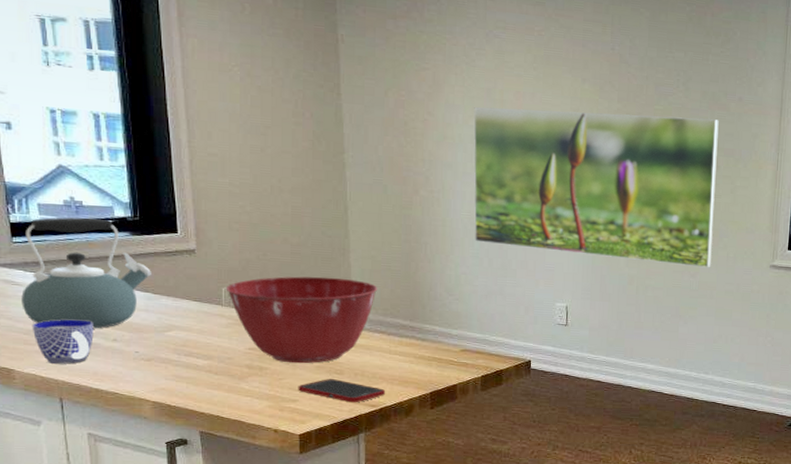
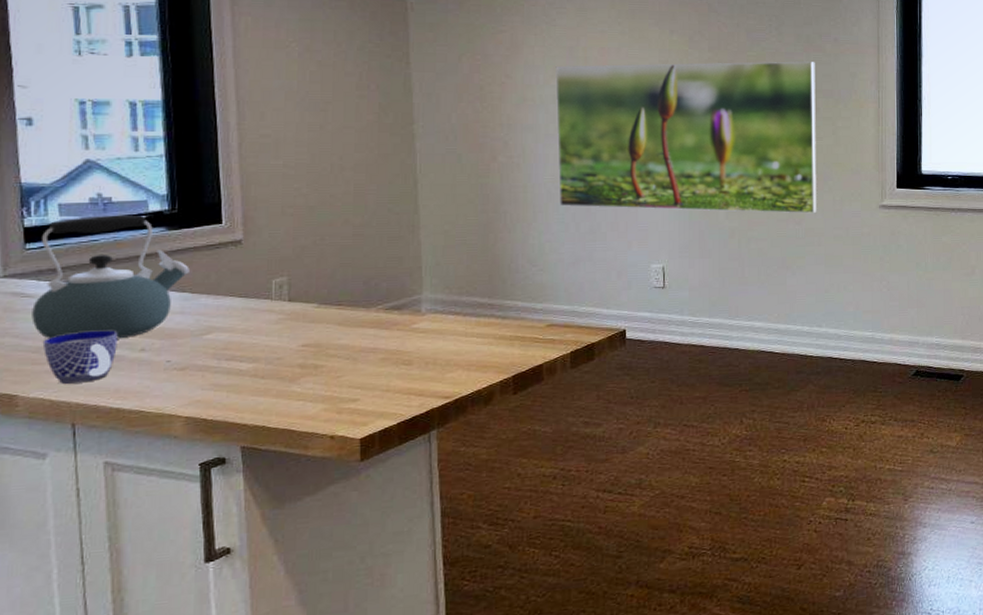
mixing bowl: present [225,276,378,364] -> none [276,257,452,358]
cell phone: present [298,379,386,403] -> none [359,371,462,396]

